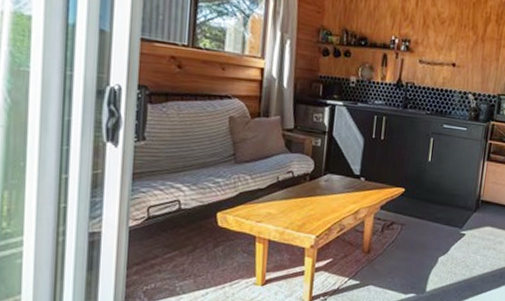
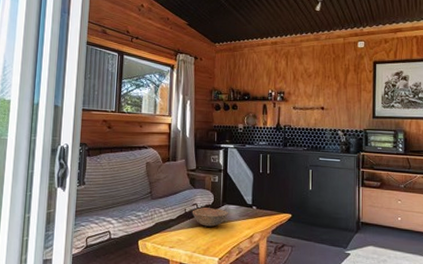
bowl: none [286,176,332,200] -> present [192,208,229,227]

